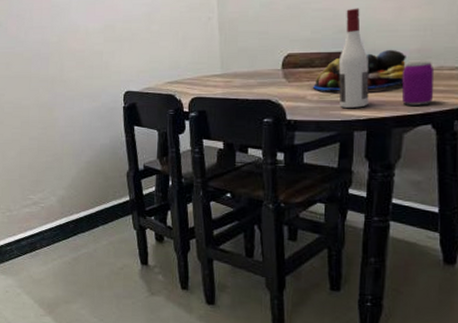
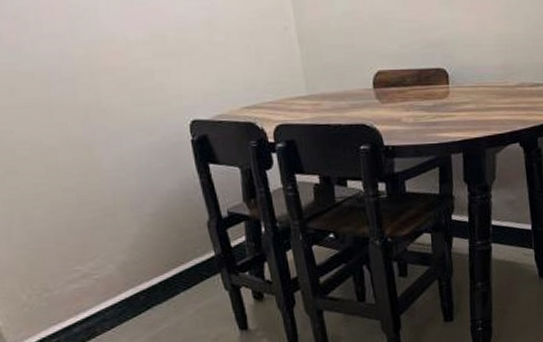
fruit bowl: present [313,49,406,91] -> none [407,65,492,112]
wine bottle: present [339,8,369,108] -> none [430,20,462,130]
beverage can: present [401,61,435,106] -> none [489,78,519,124]

